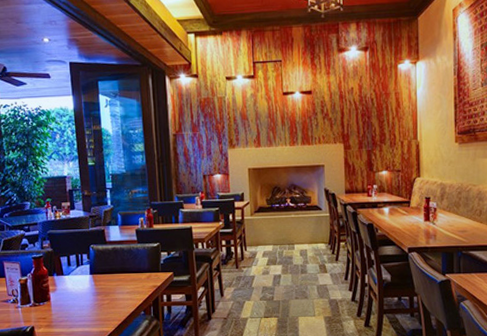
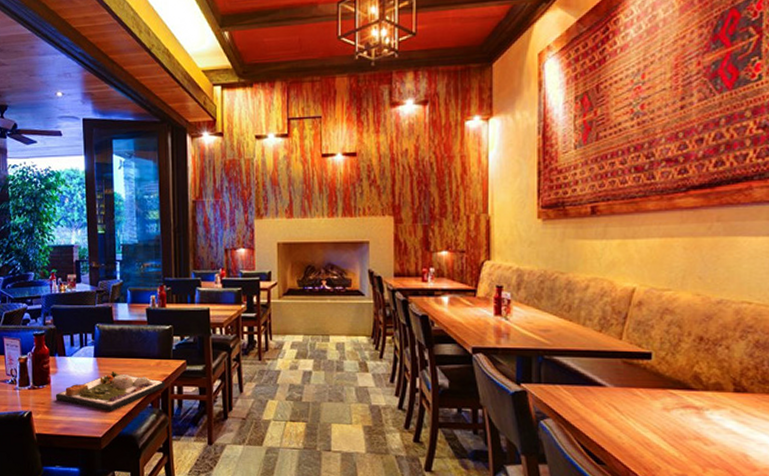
dinner plate: none [55,286,156,322] -> present [55,372,166,413]

